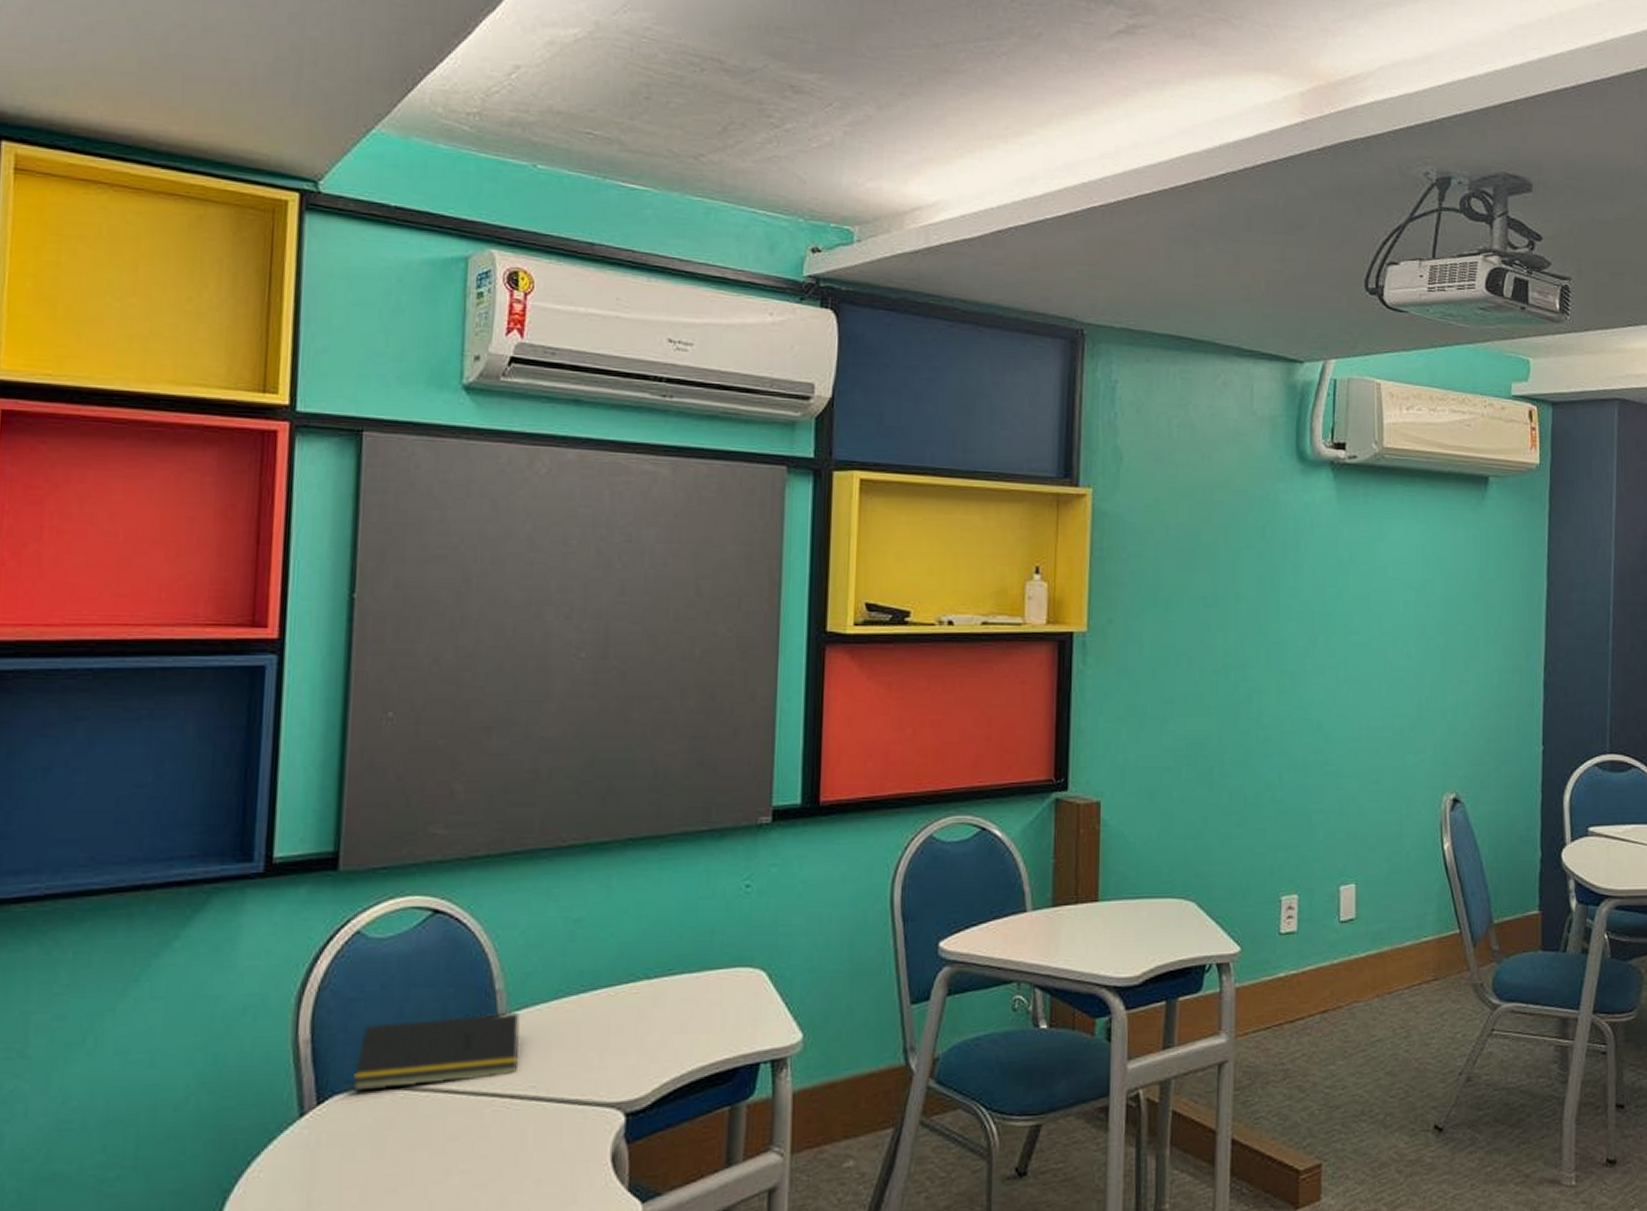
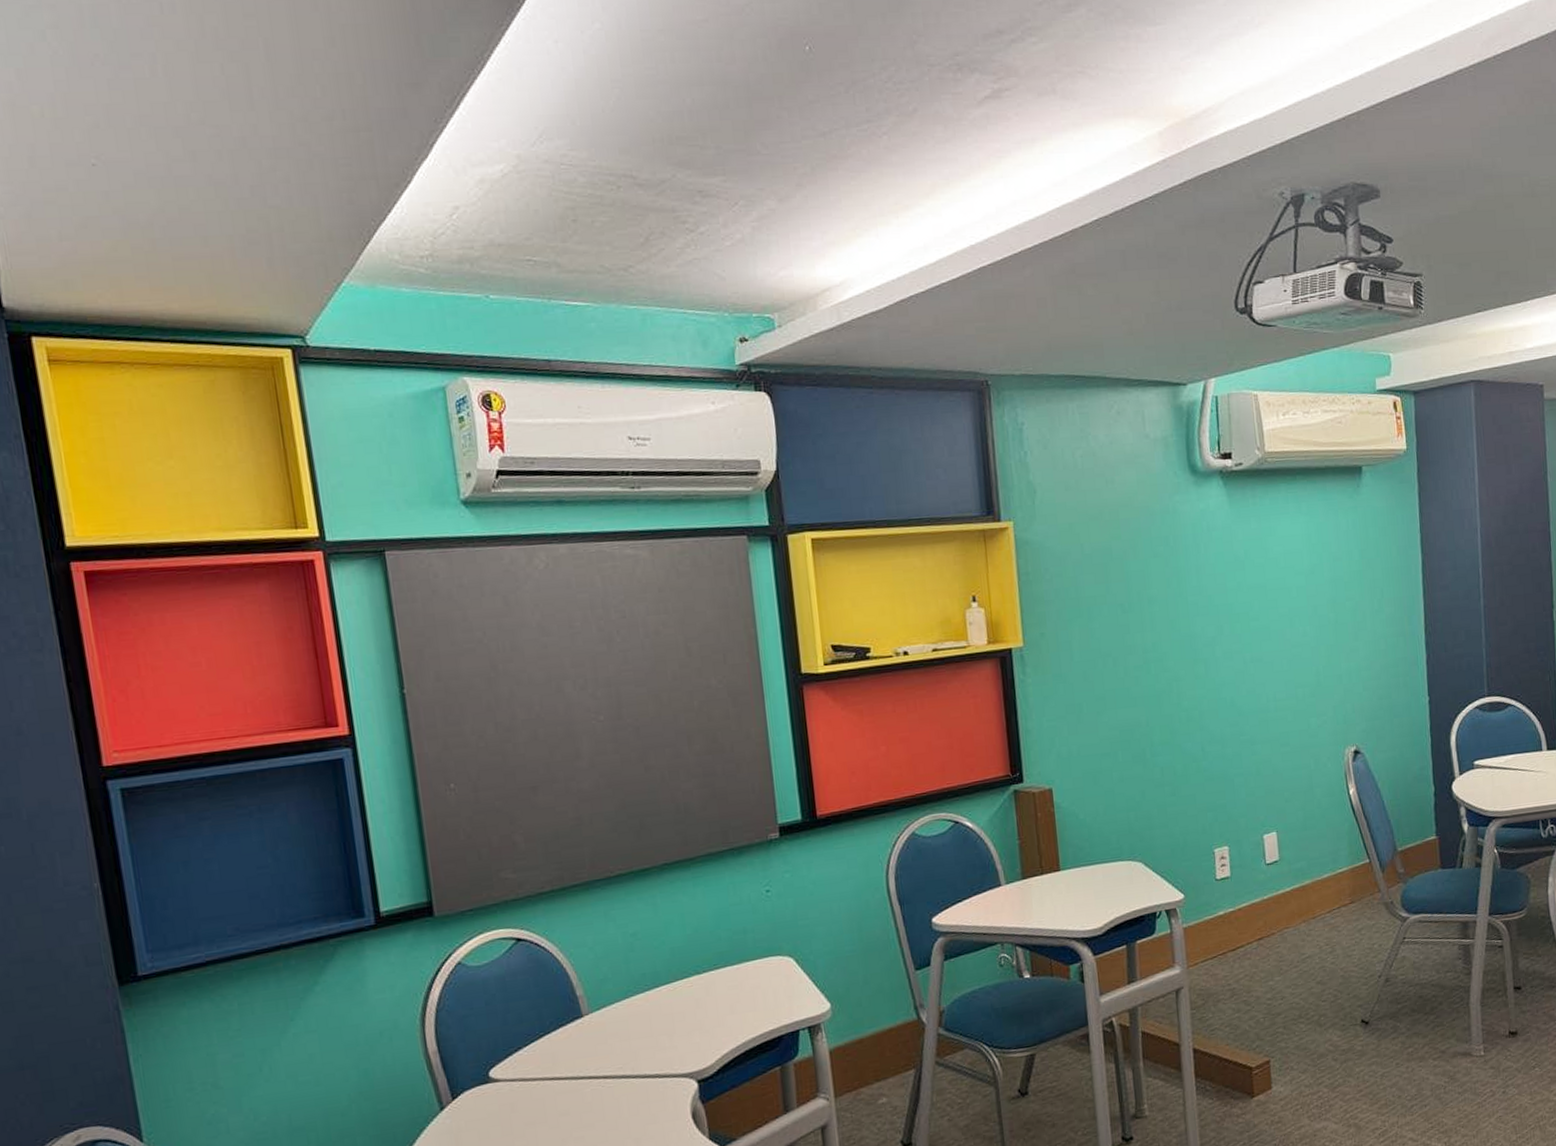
notepad: present [353,1012,521,1091] -> none [476,1012,606,1086]

